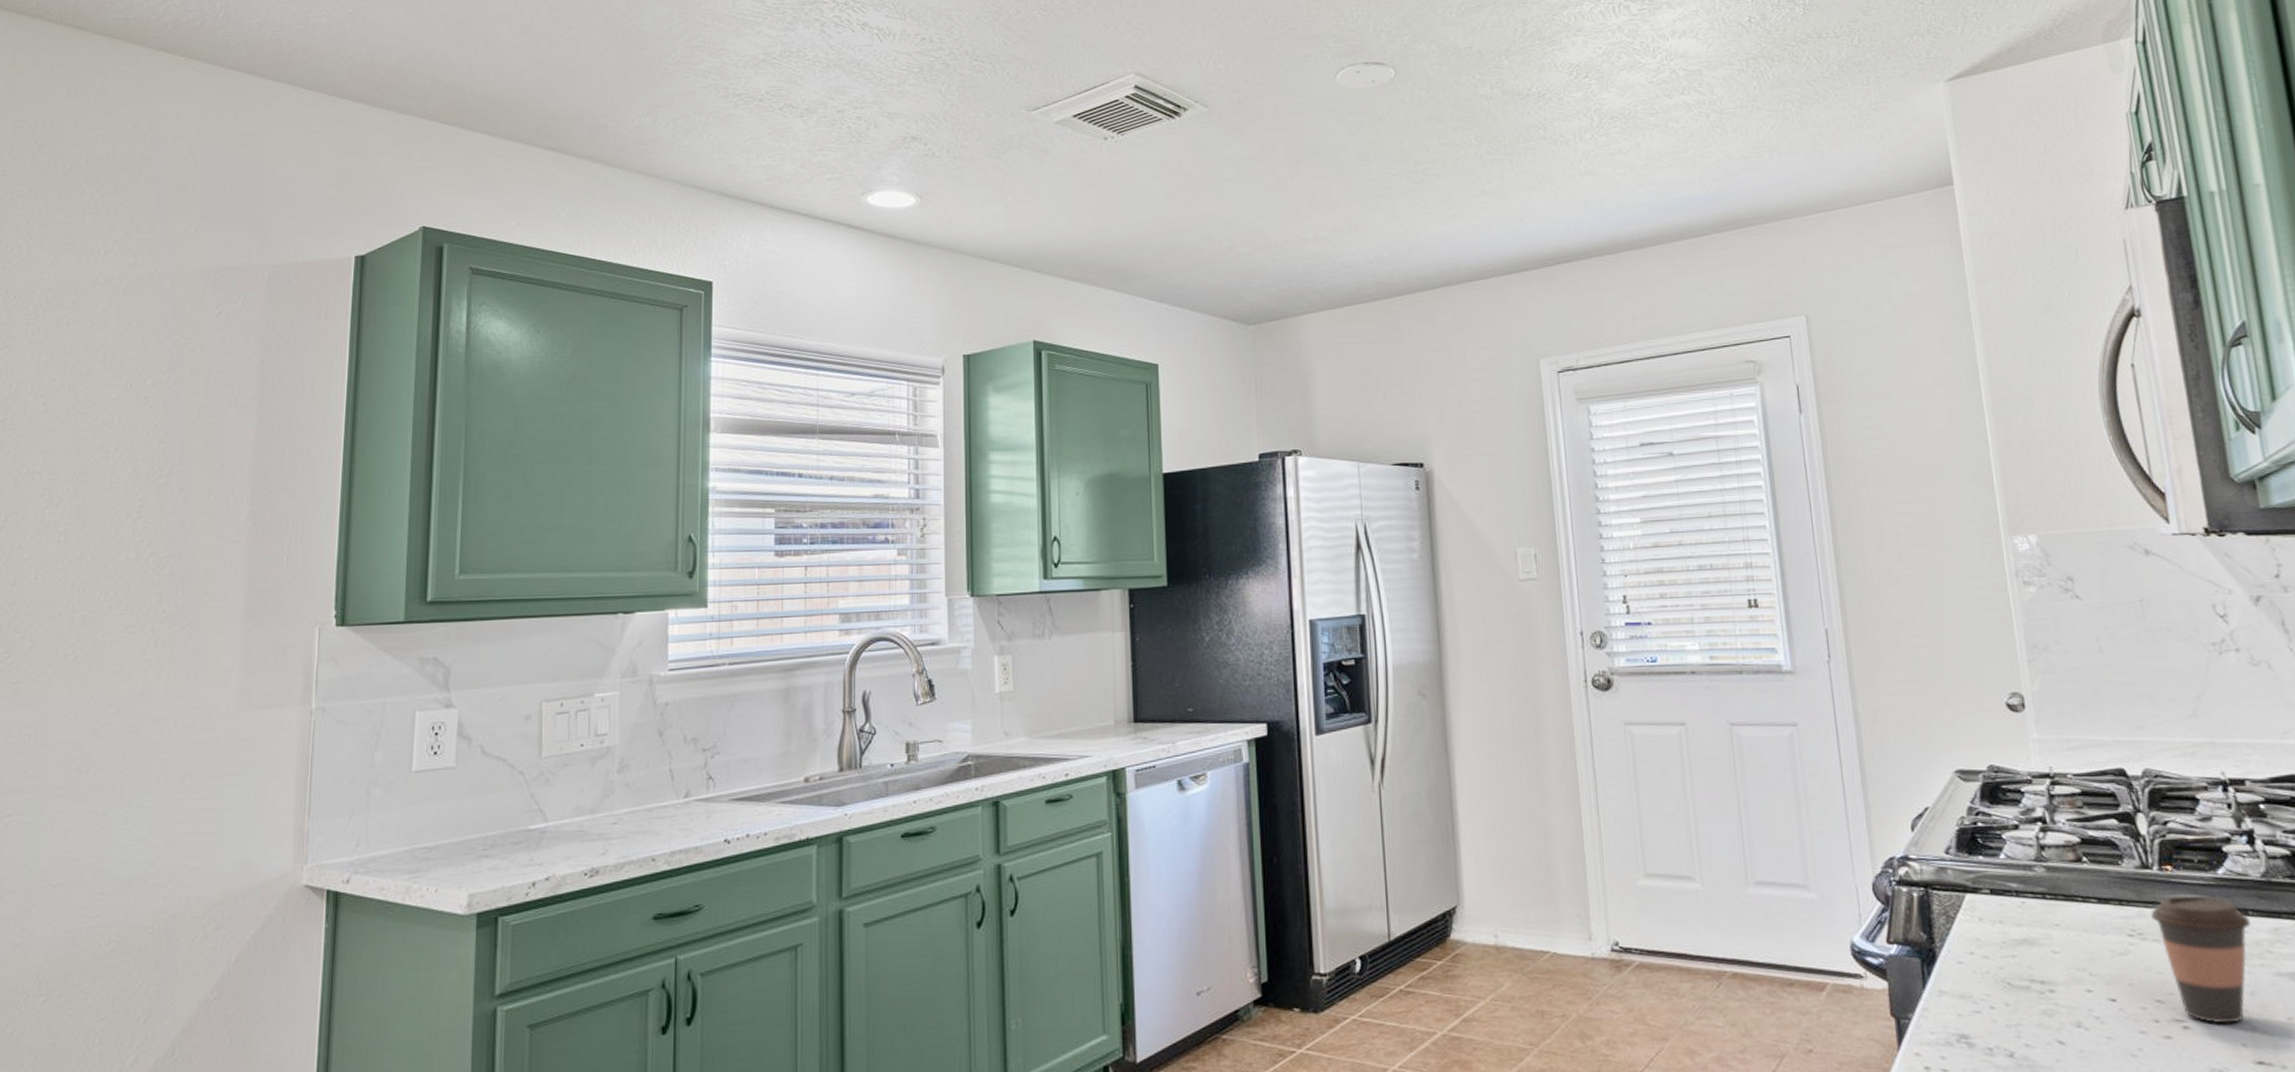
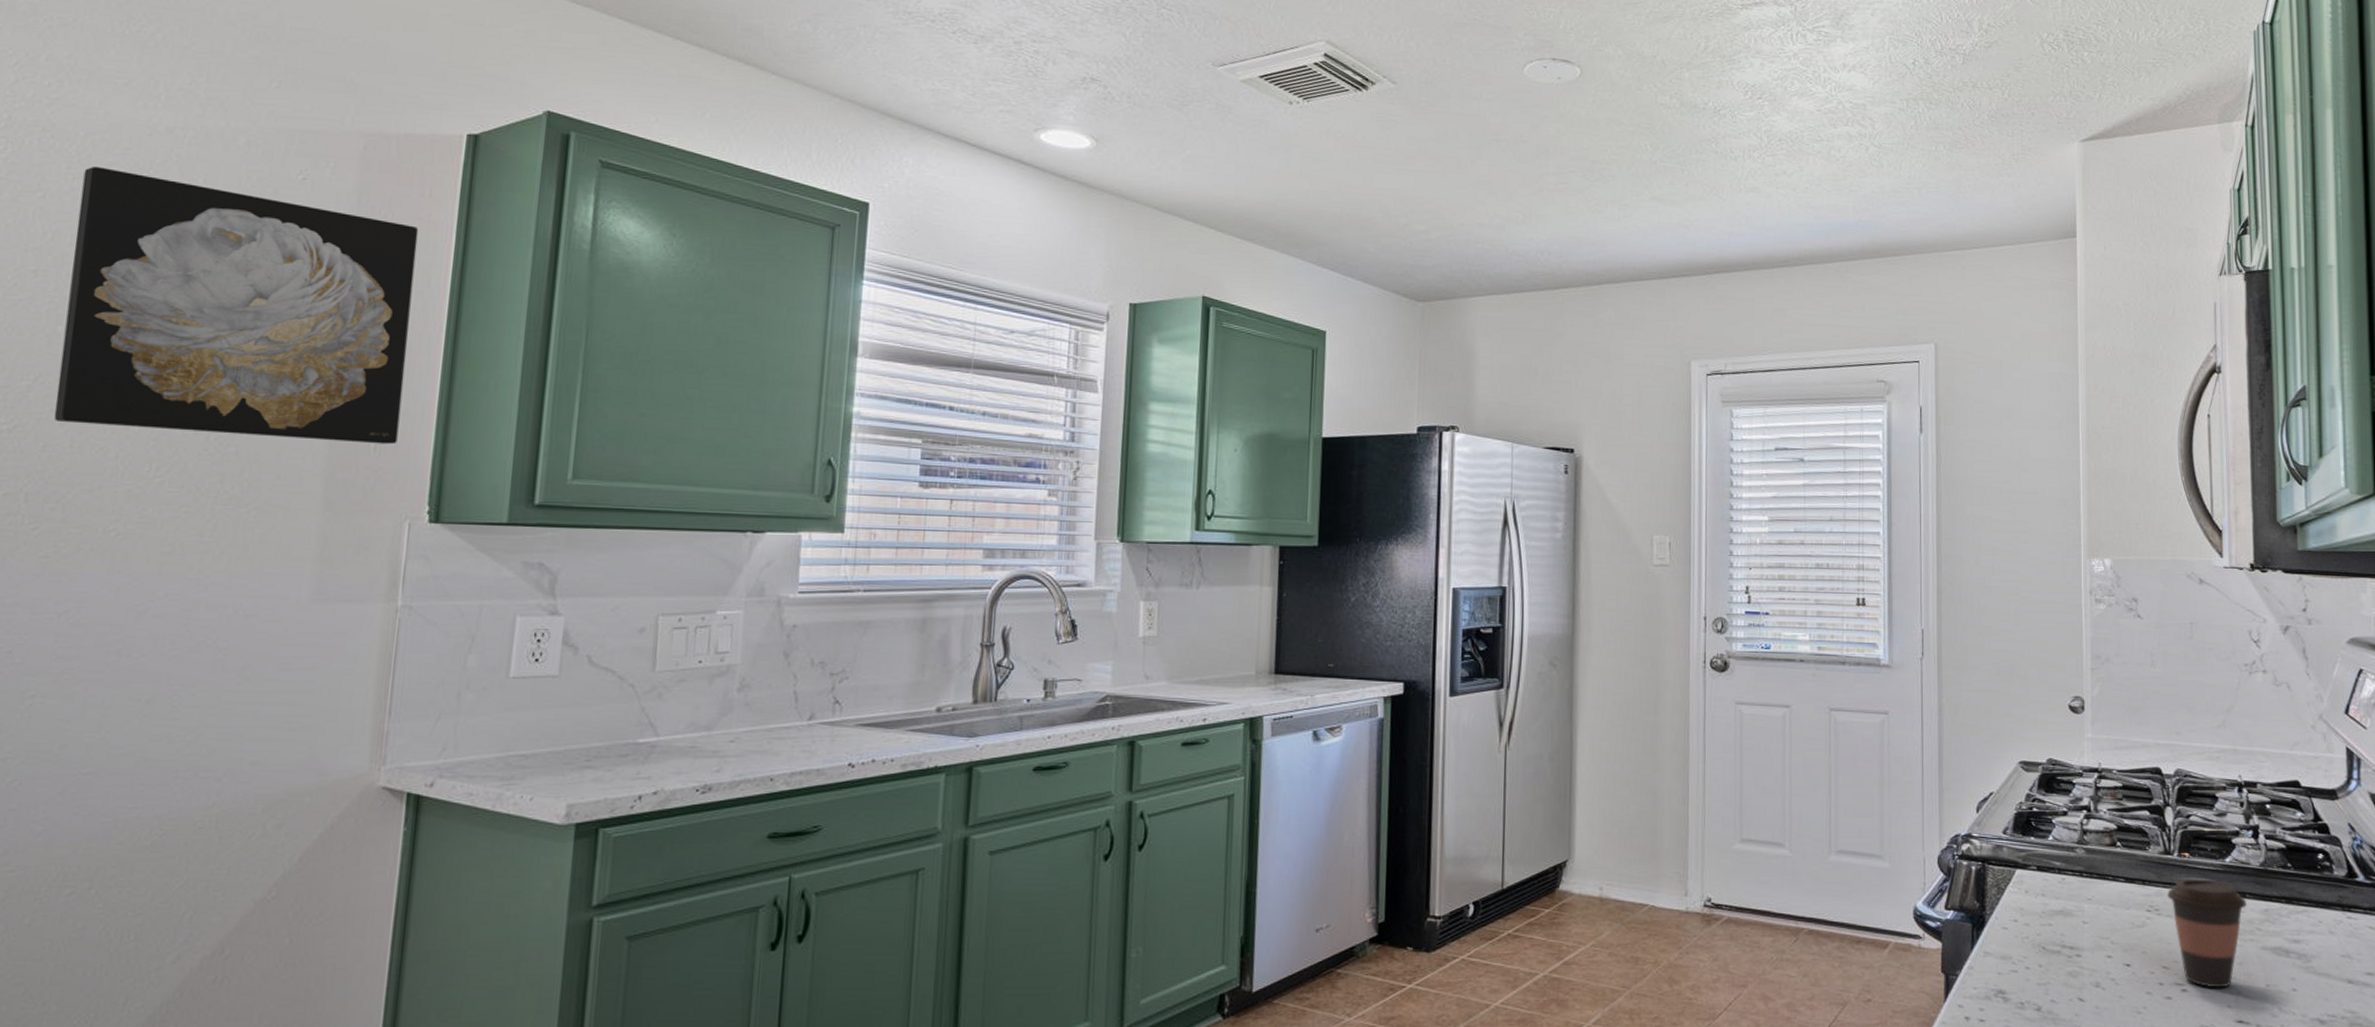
wall art: none [21,320,317,557] -> present [54,167,419,445]

